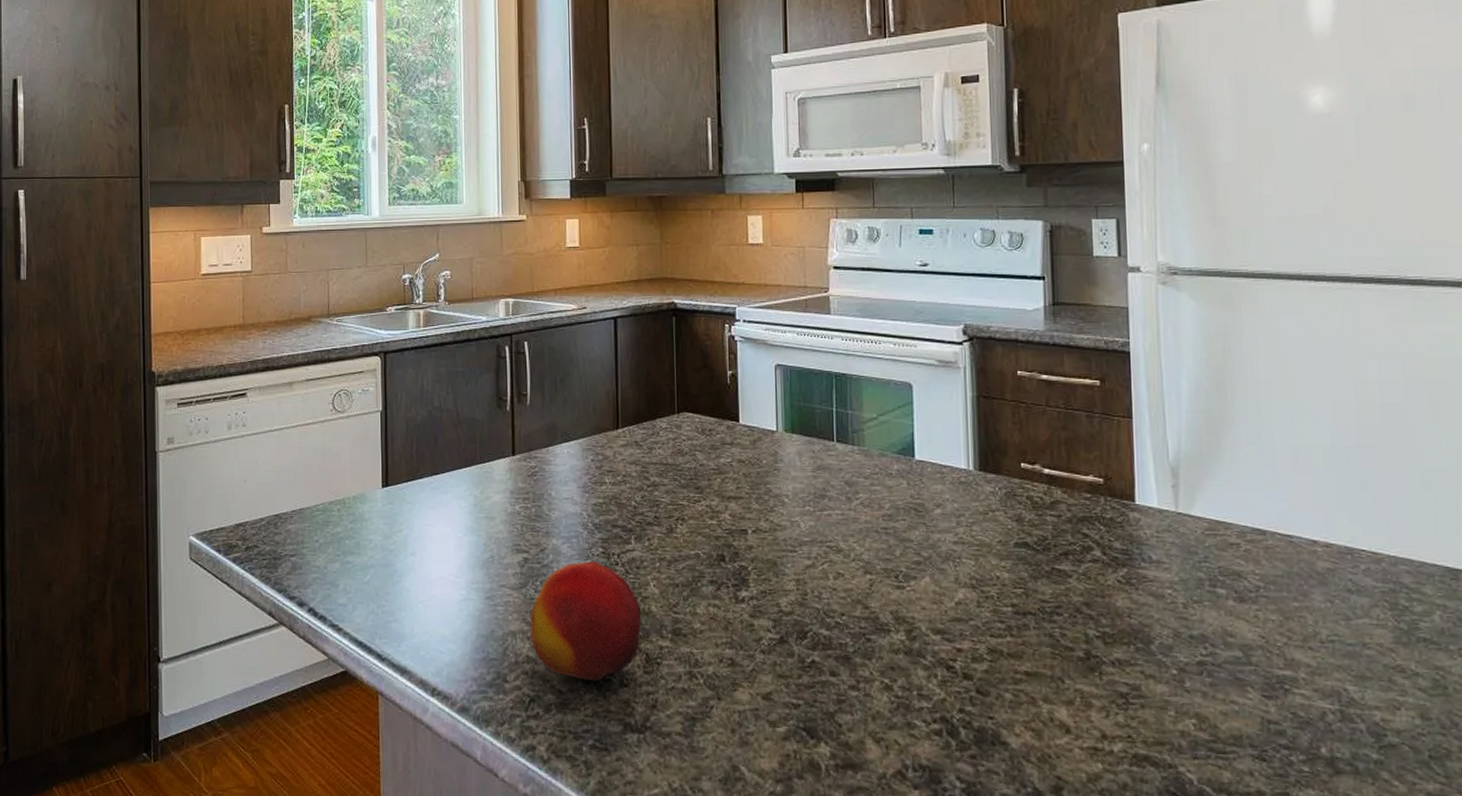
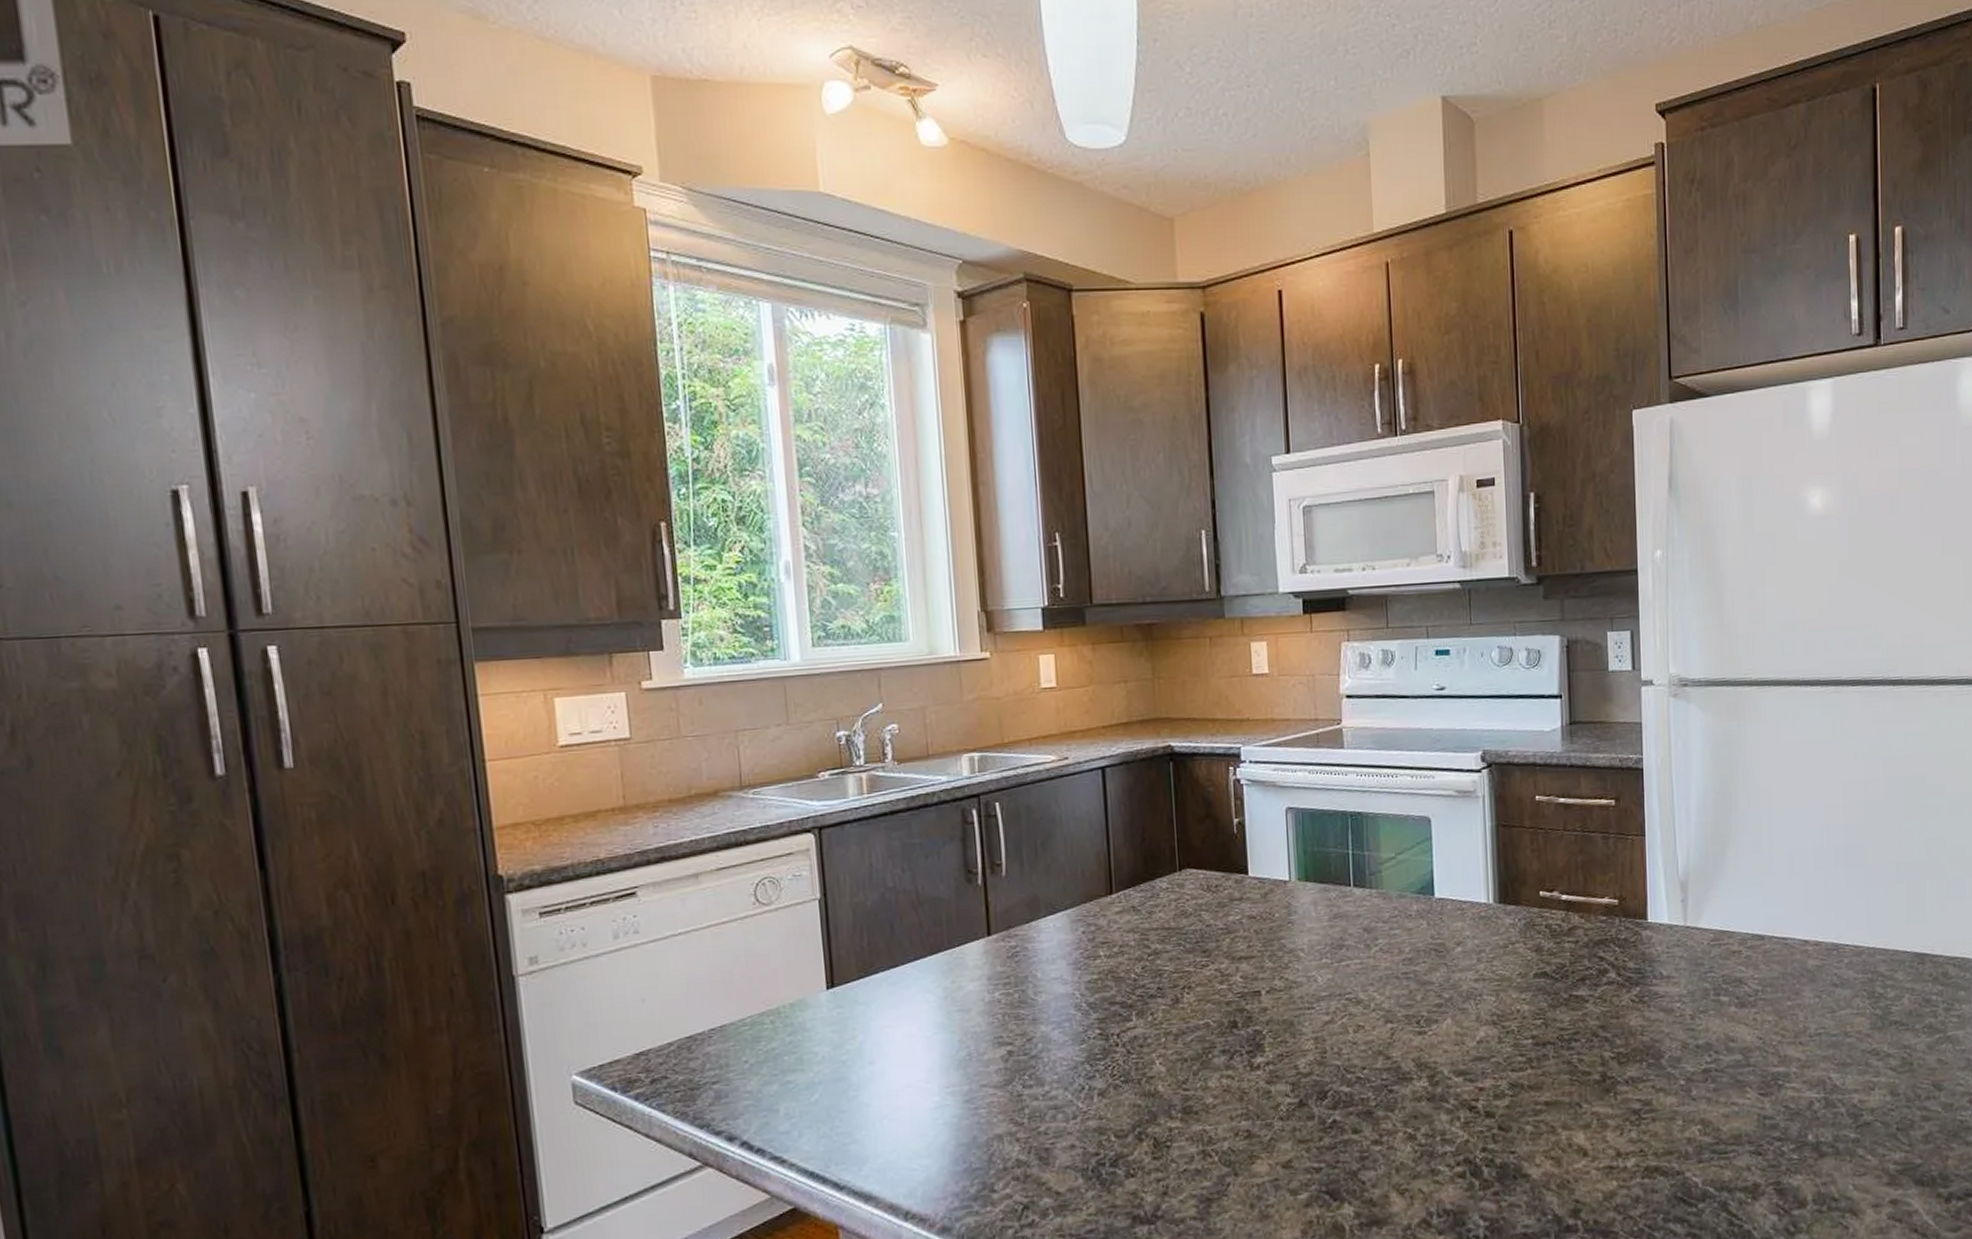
fruit: present [530,560,642,682] -> none [1018,1044,1148,1177]

